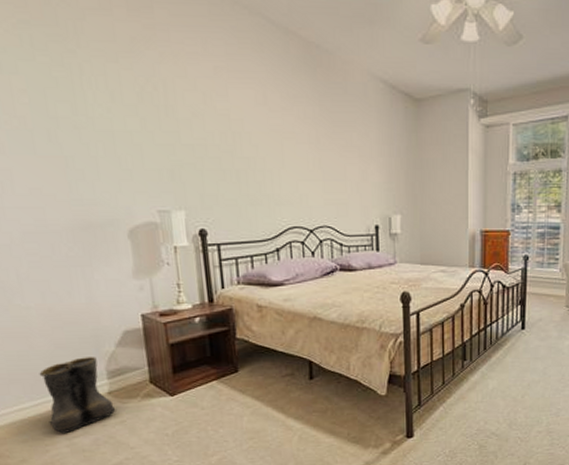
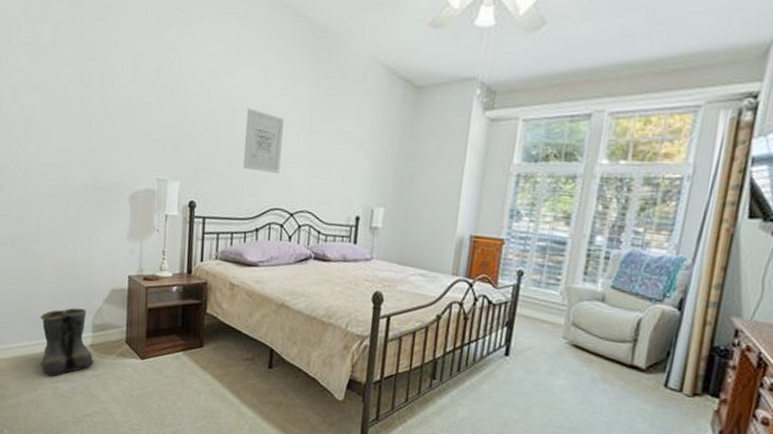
wall art: none [249,130,293,192] -> present [243,108,284,173]

